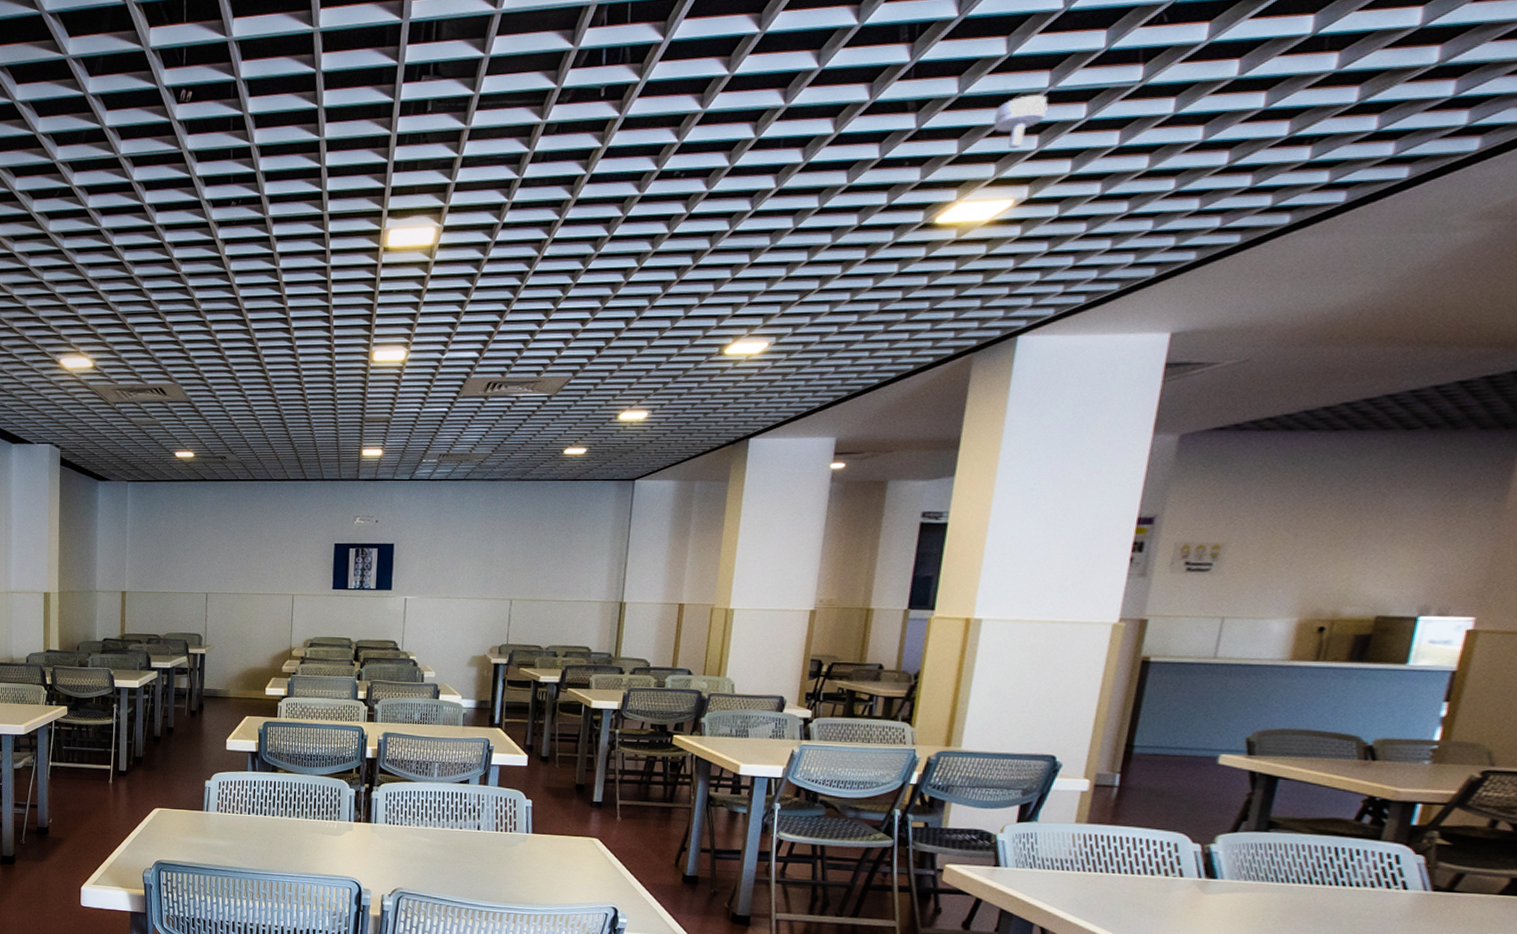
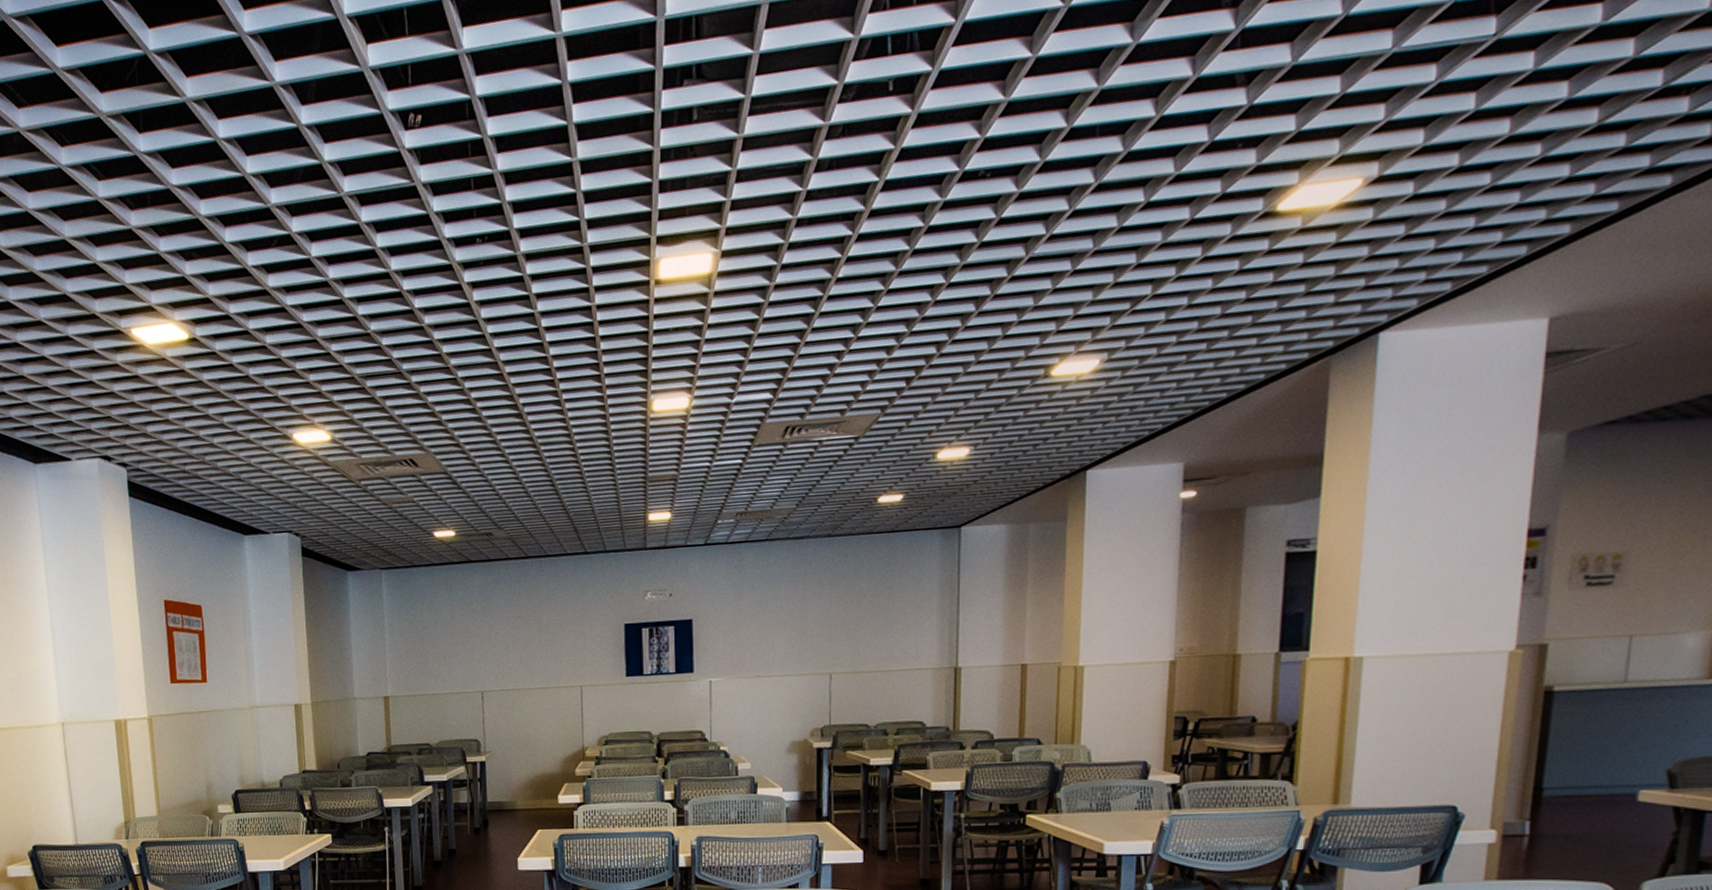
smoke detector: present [993,94,1048,149] -> none [1333,57,1393,121]

